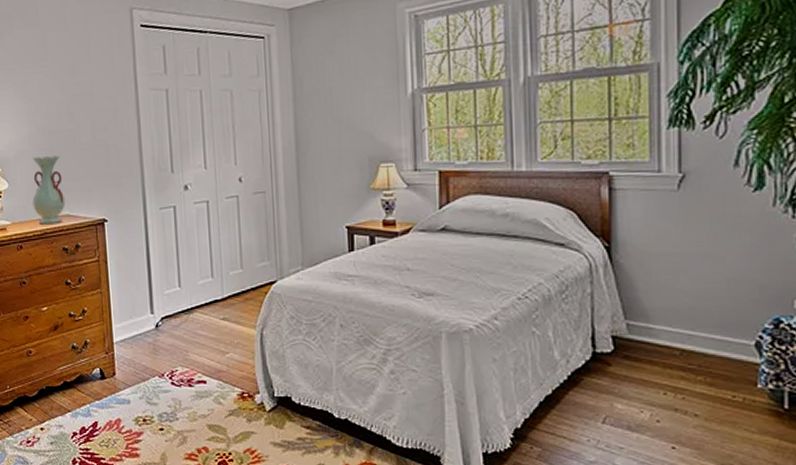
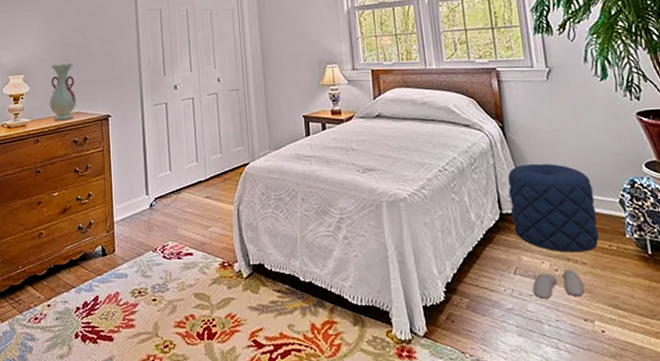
pouf: none [607,294,722,402] -> present [508,163,599,253]
slippers: none [623,421,691,453] -> present [532,270,585,299]

